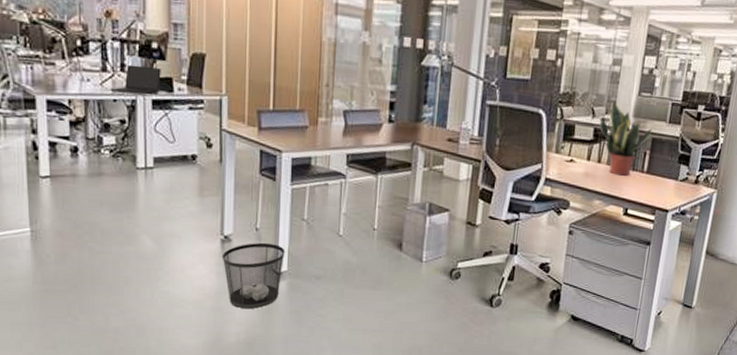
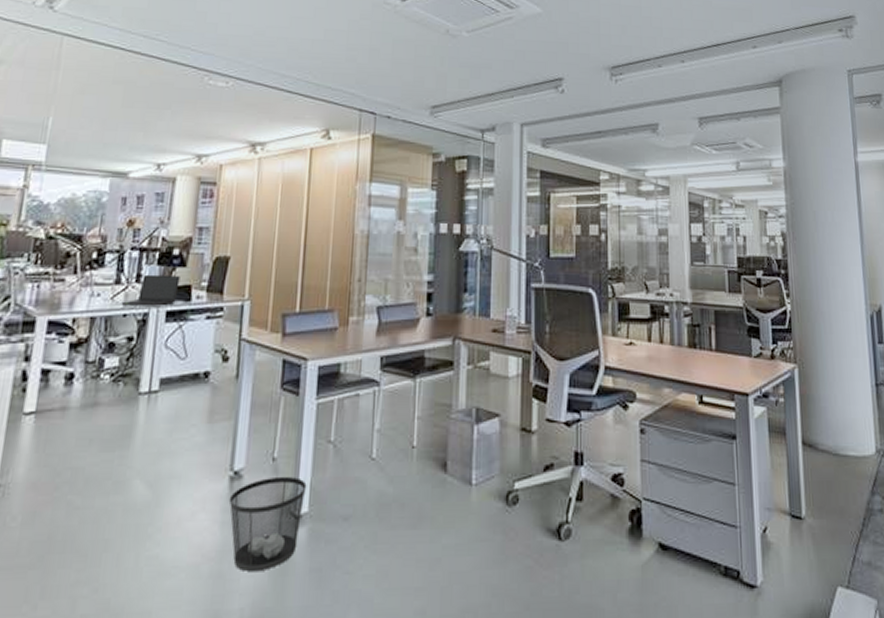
potted plant: present [600,100,653,176] -> none [656,272,713,356]

